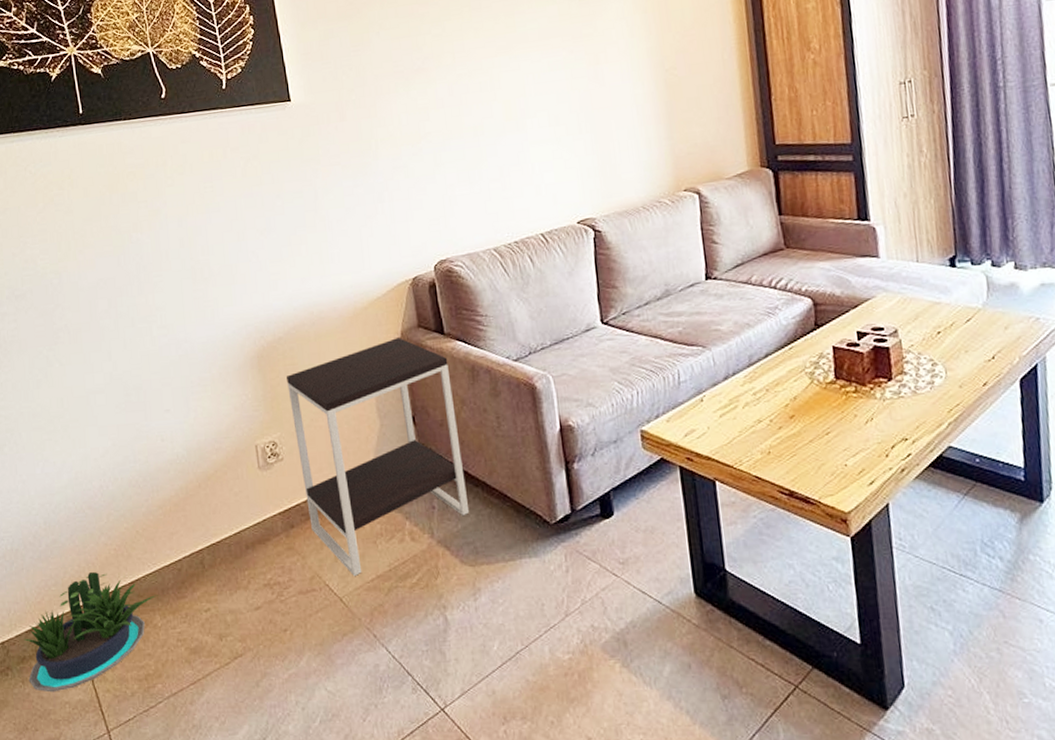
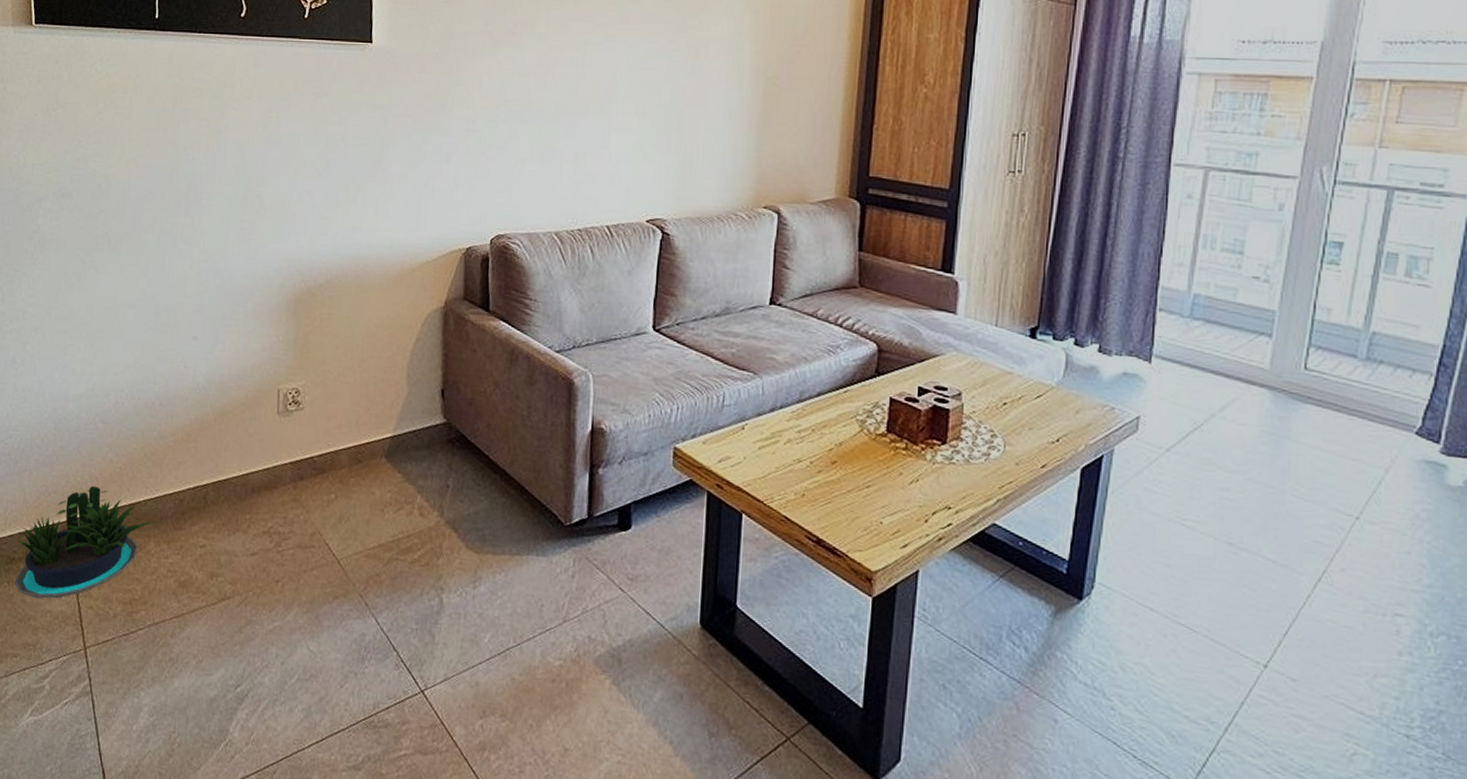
side table: present [287,338,470,577] -> none [320,306,488,542]

